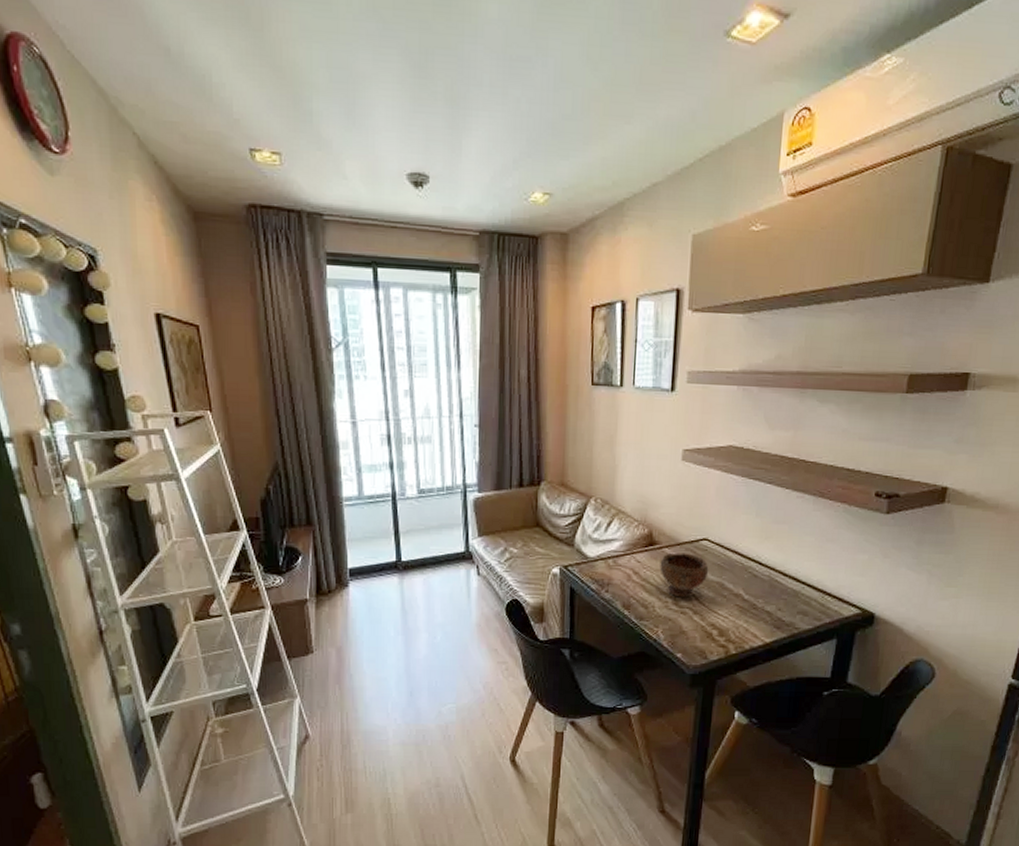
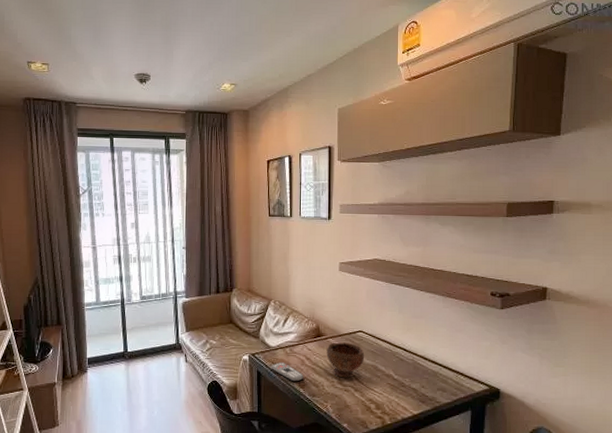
remote control: none [588,577,630,602] -> present [271,362,304,382]

